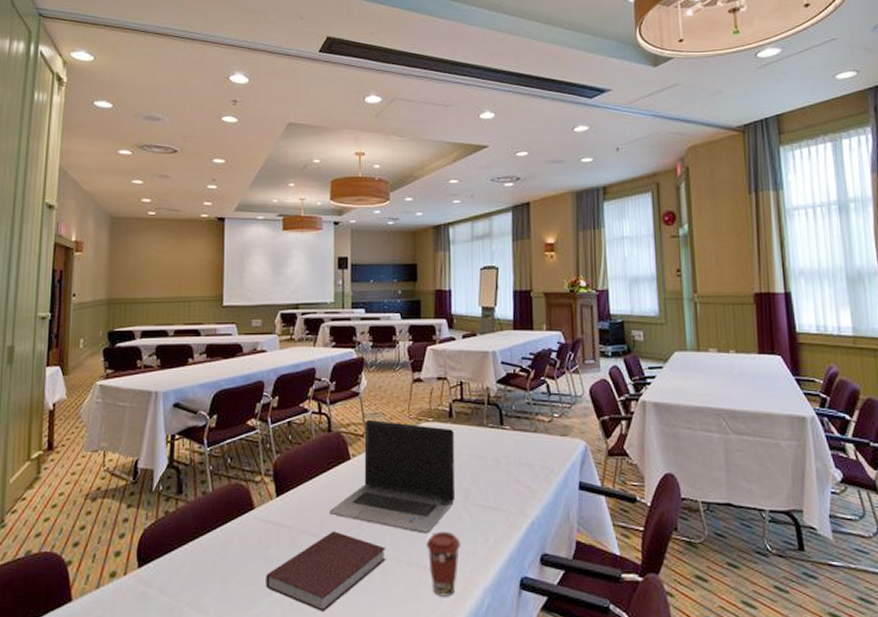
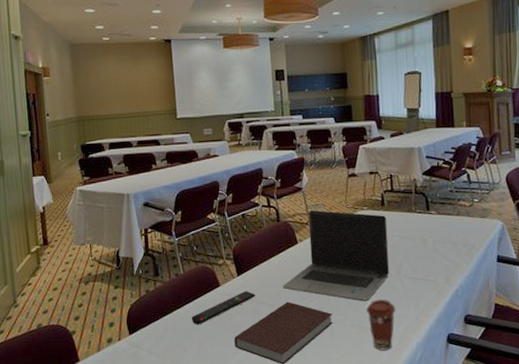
remote control: none [216,516,296,557] -> present [191,291,255,325]

